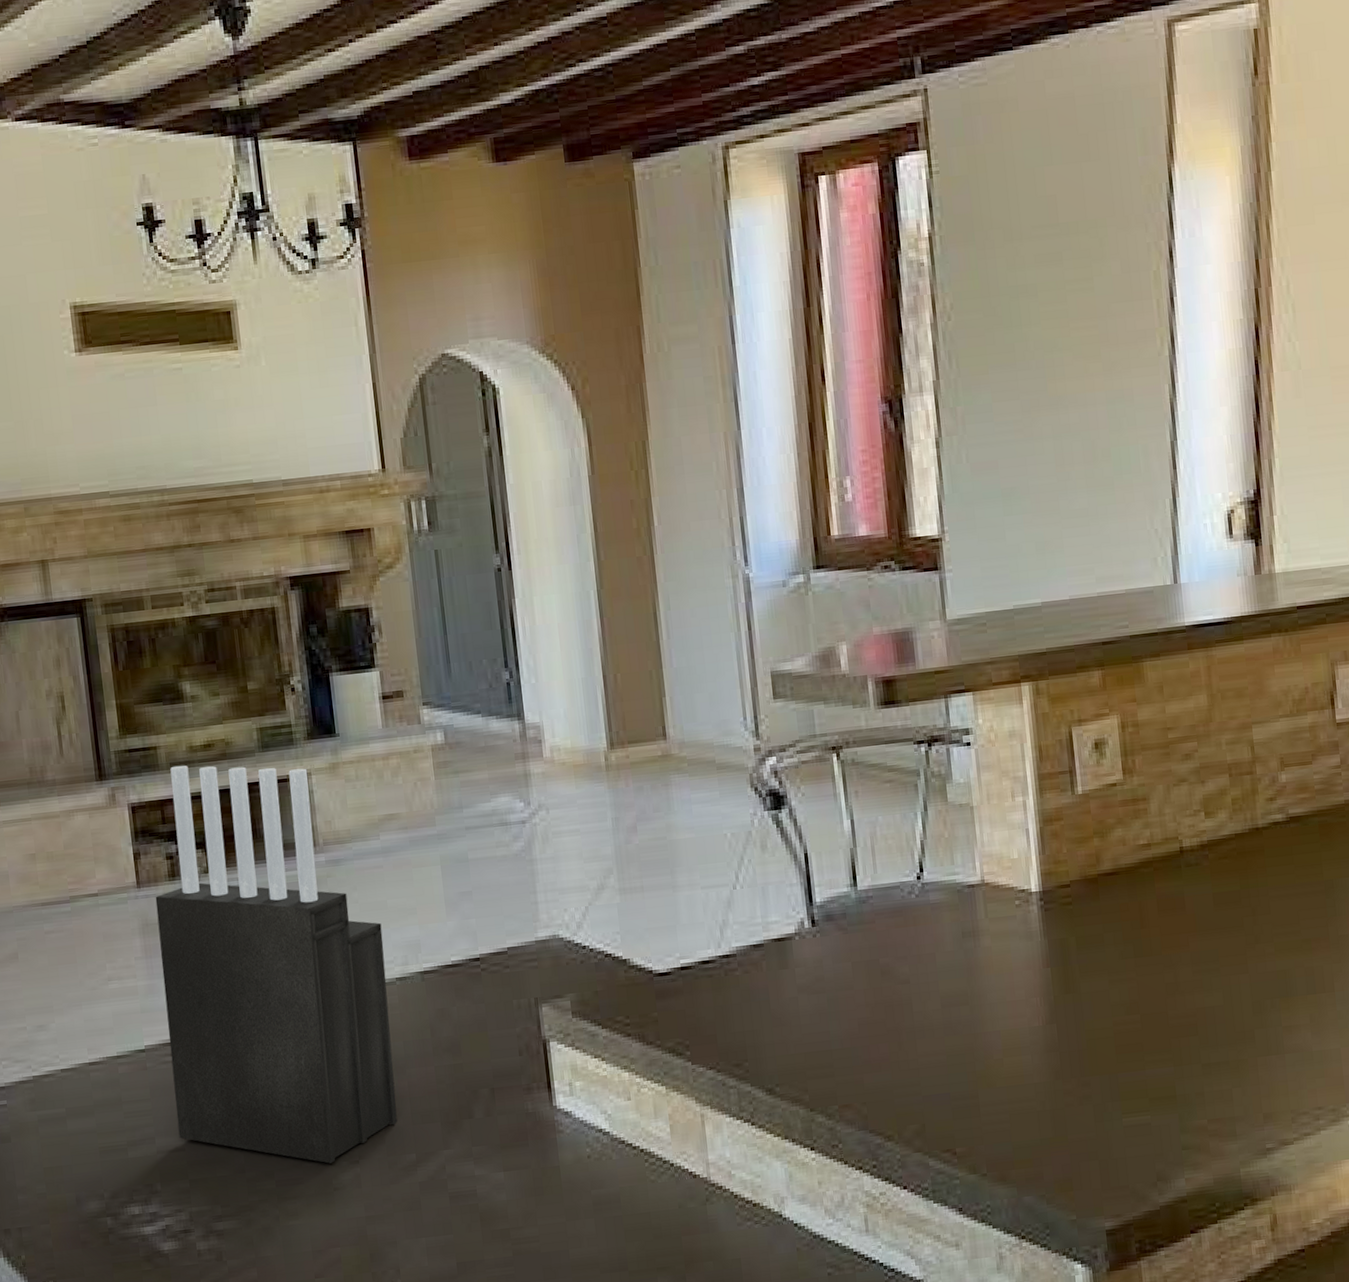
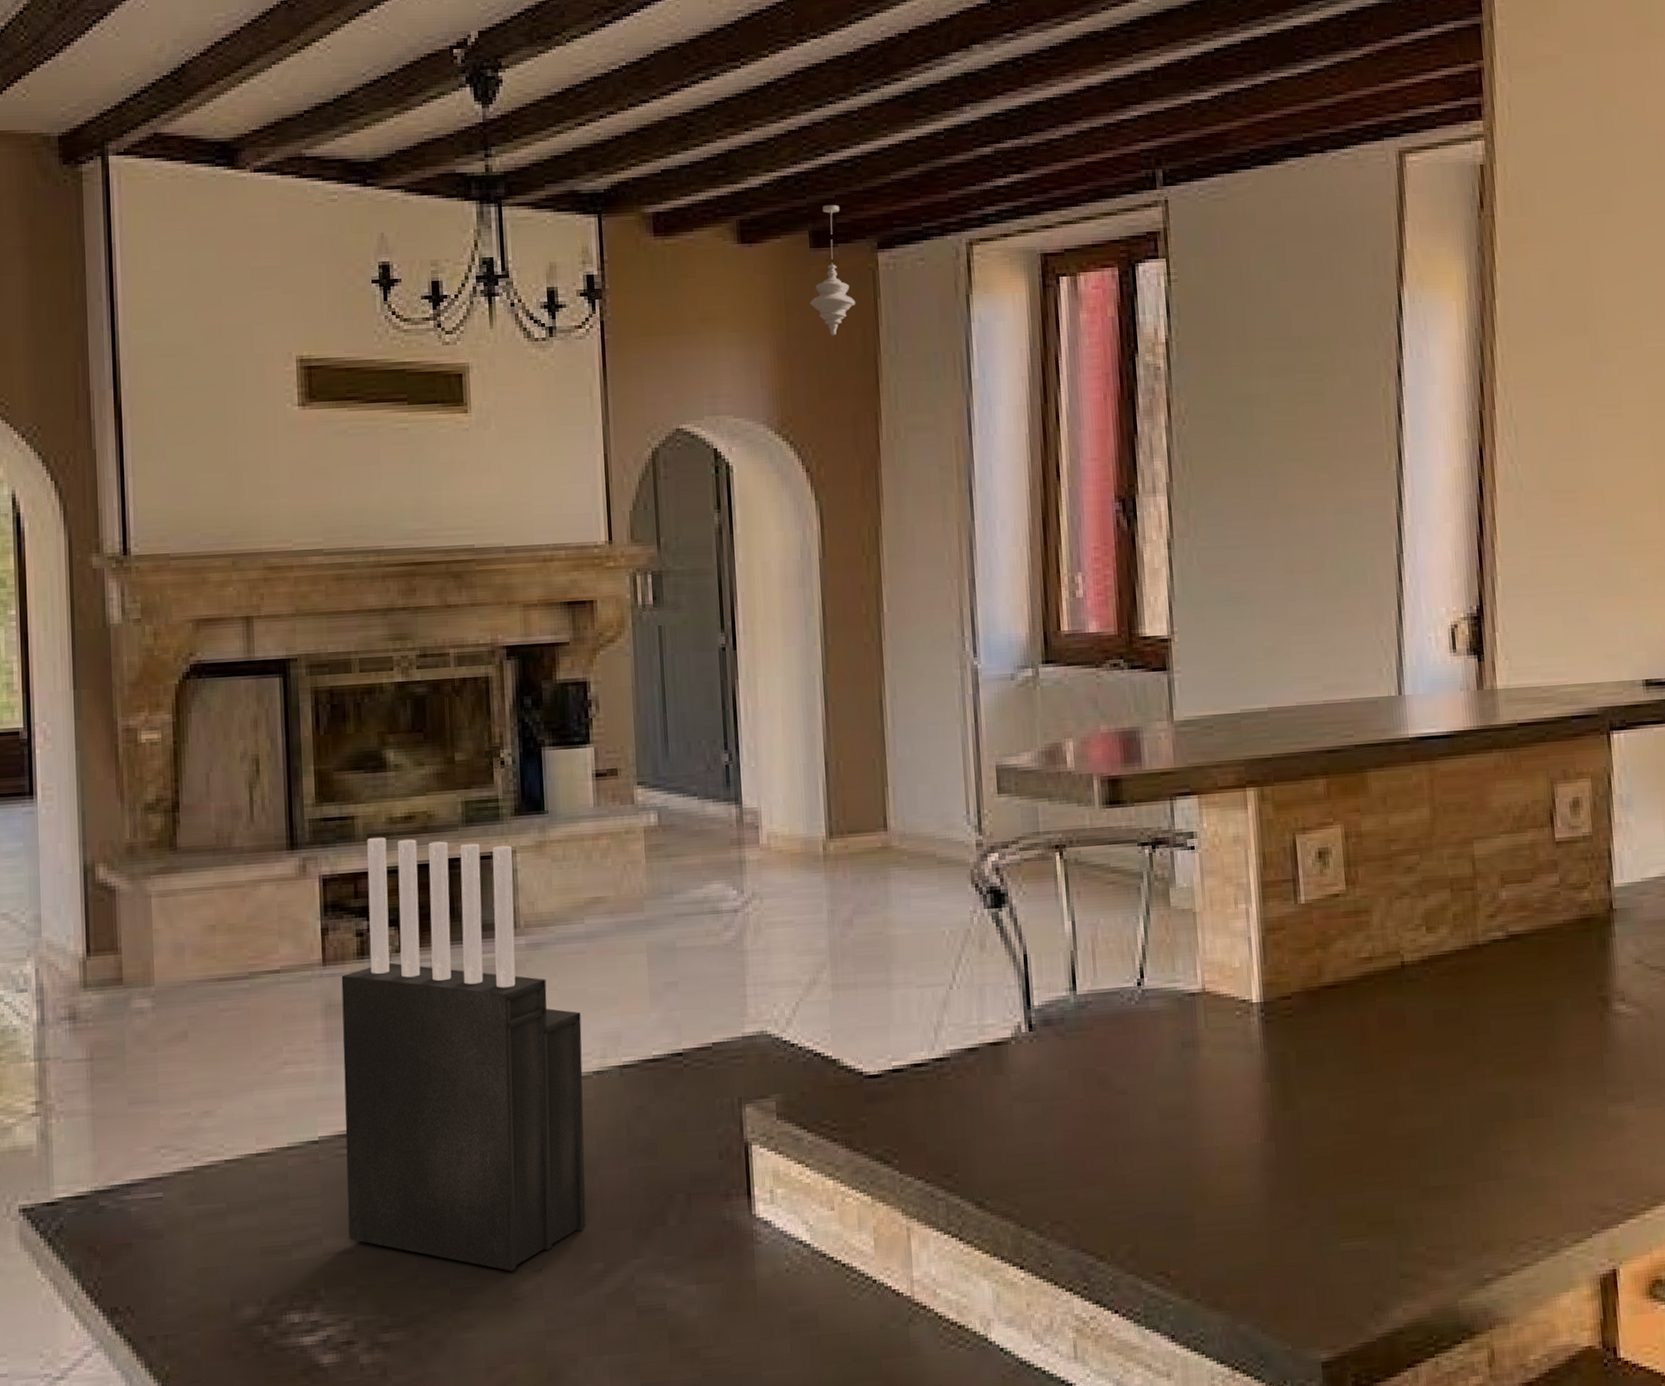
pendant light: none [567,116,614,251] -> present [810,204,856,336]

